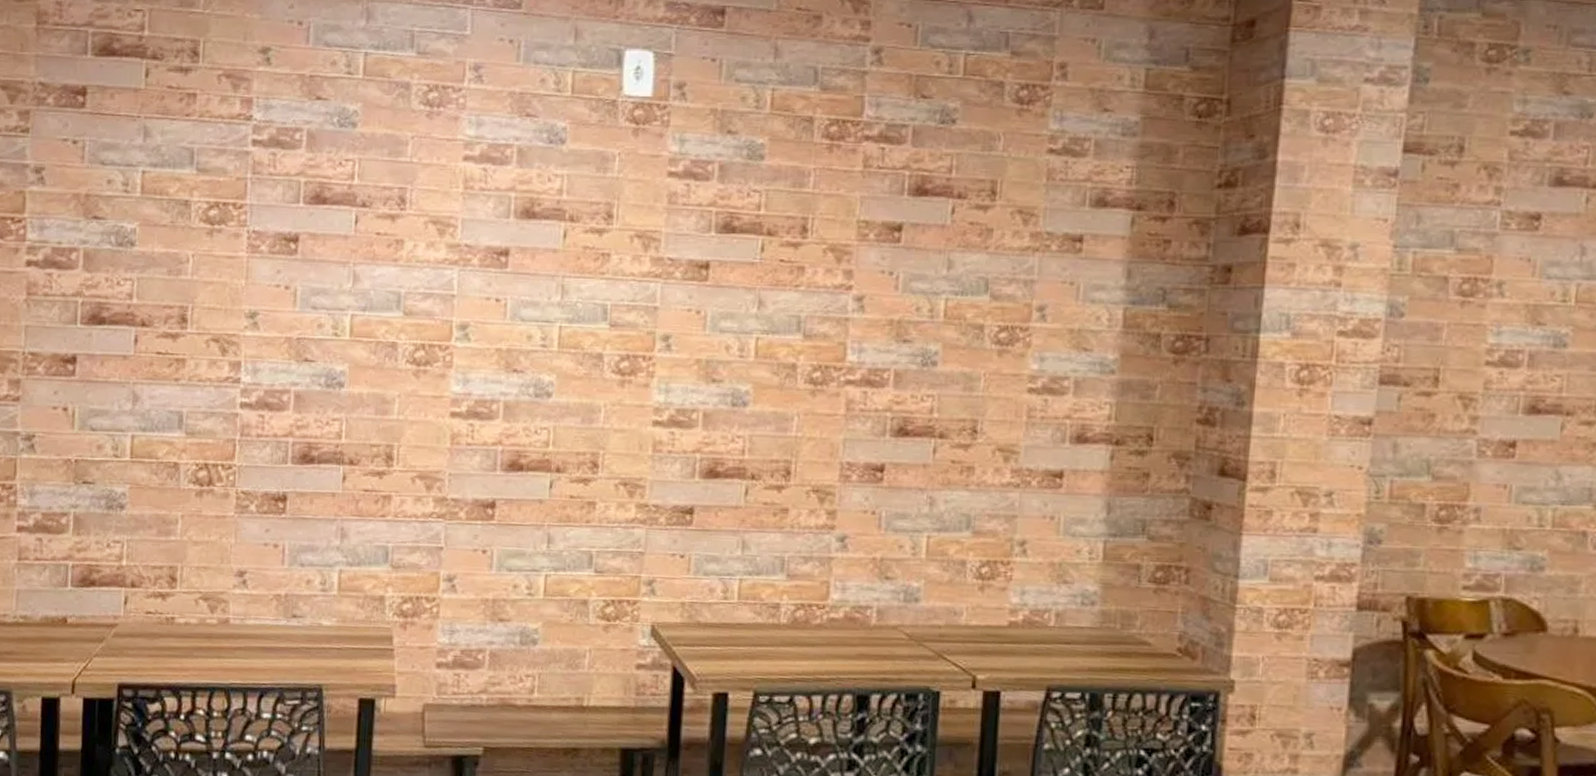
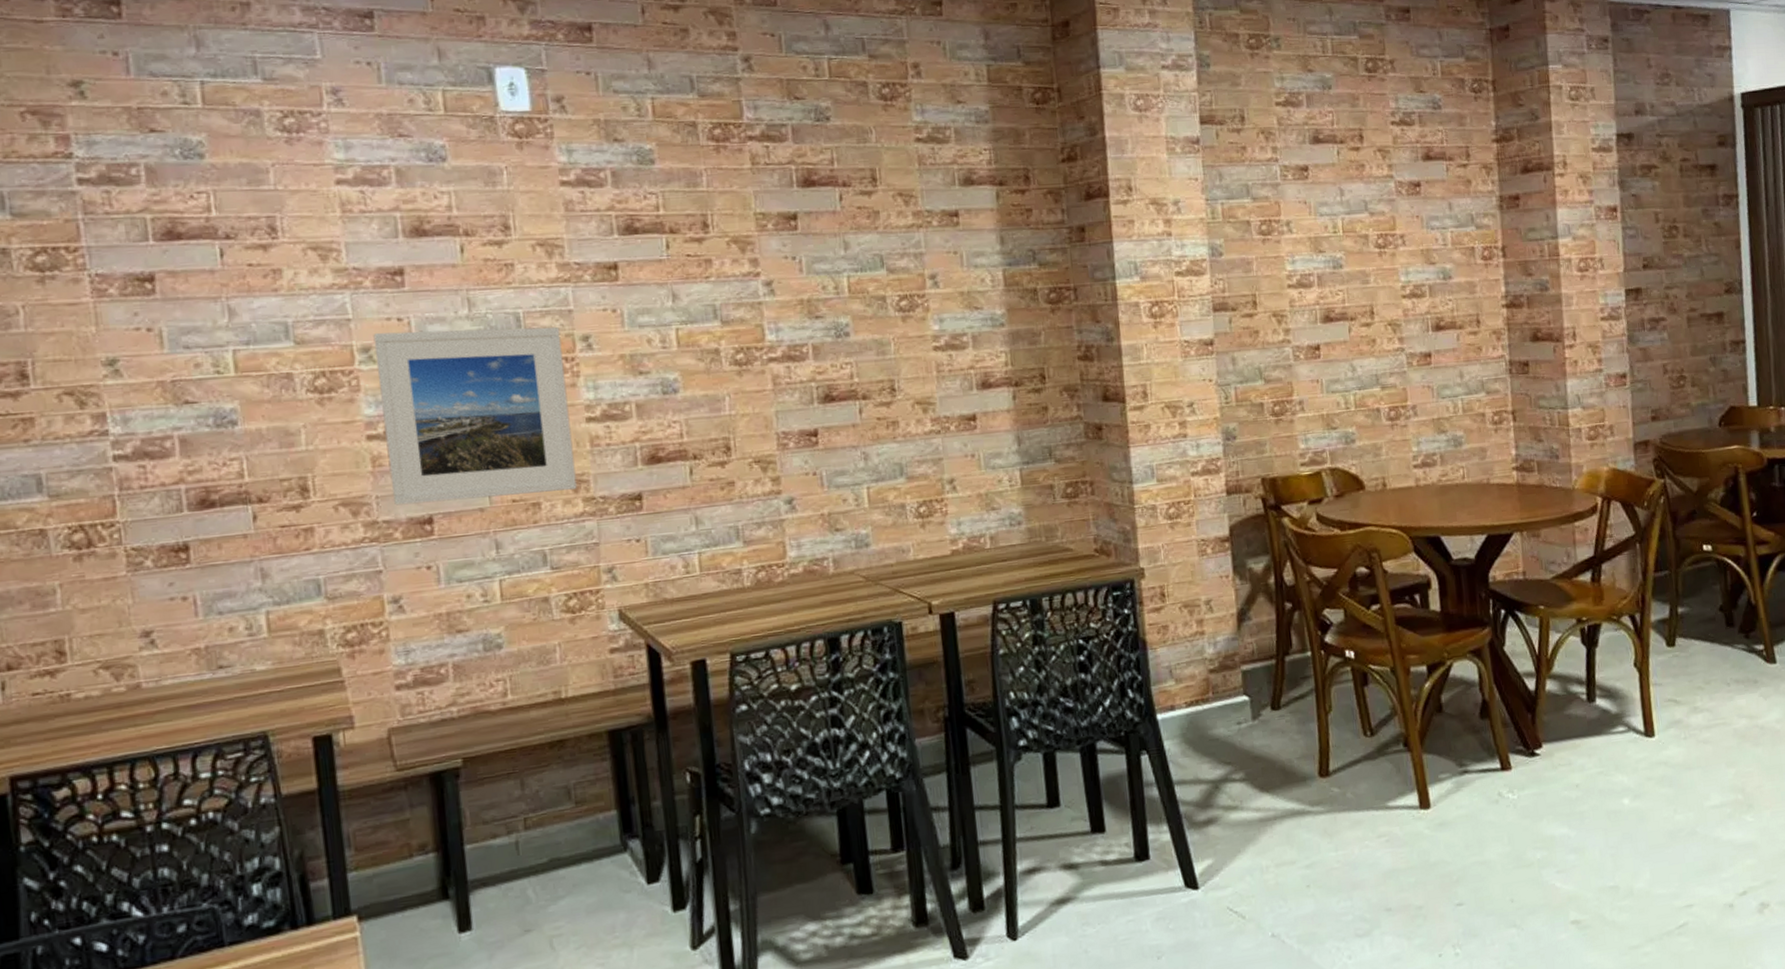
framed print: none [463,312,643,493] -> present [373,327,577,506]

